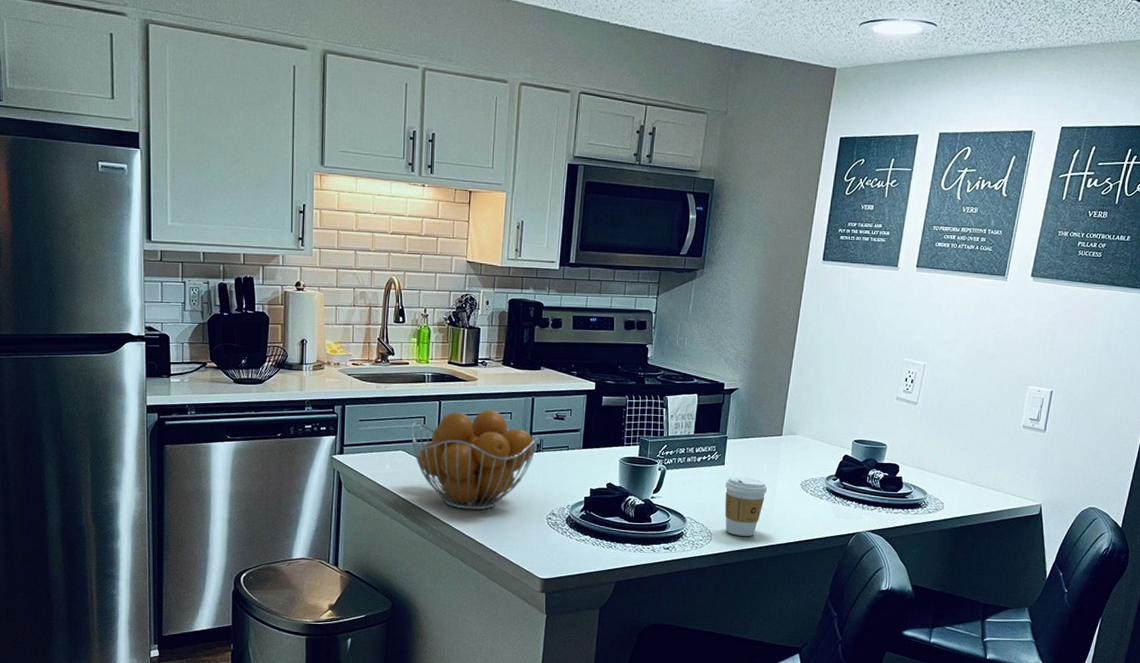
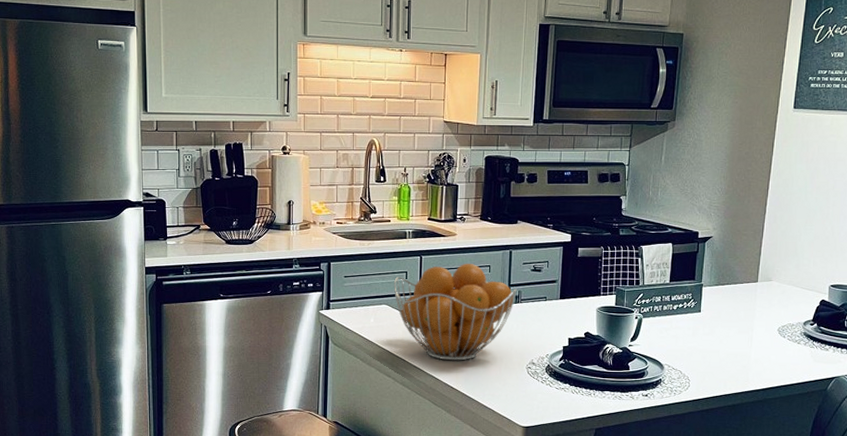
coffee cup: present [725,476,767,536] -> none [701,323,744,382]

